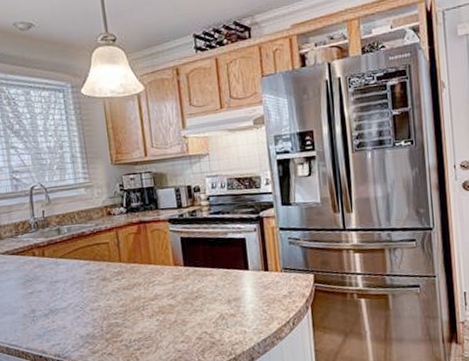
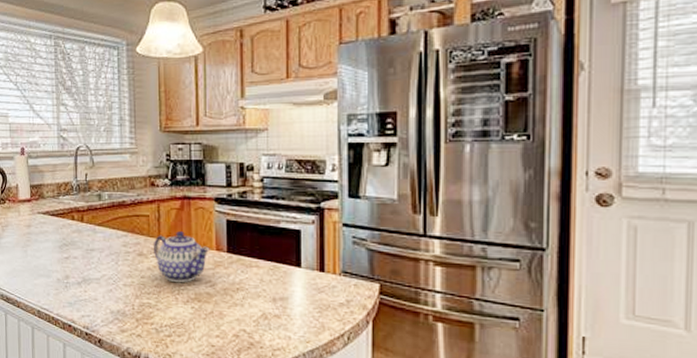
teapot: none [115,253,168,300] -> present [153,231,210,283]

